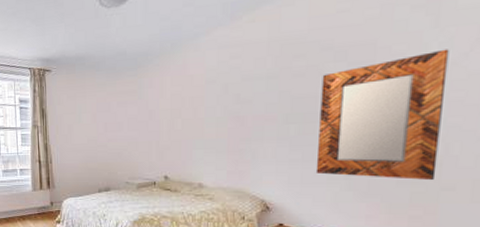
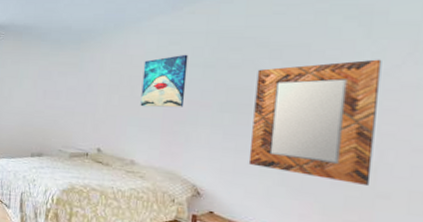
wall art: none [204,67,251,128] -> present [140,54,189,108]

